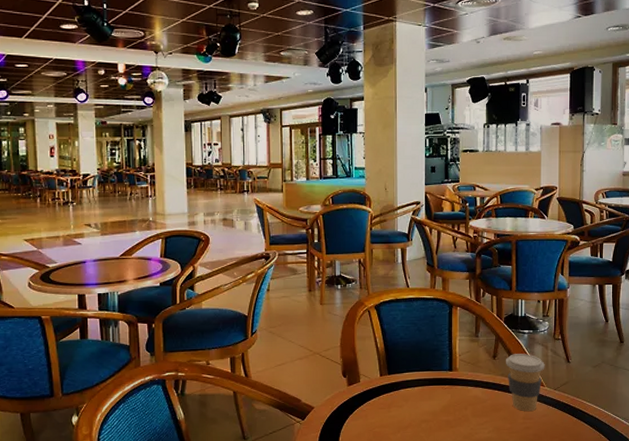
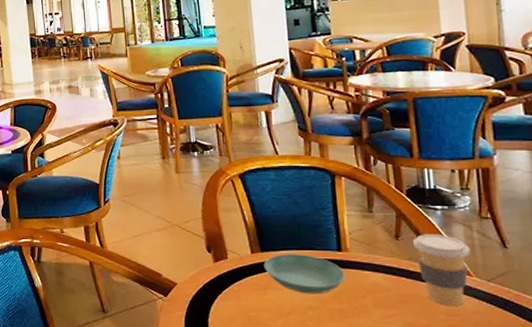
saucer: none [389,375,453,409] -> present [263,254,345,295]

